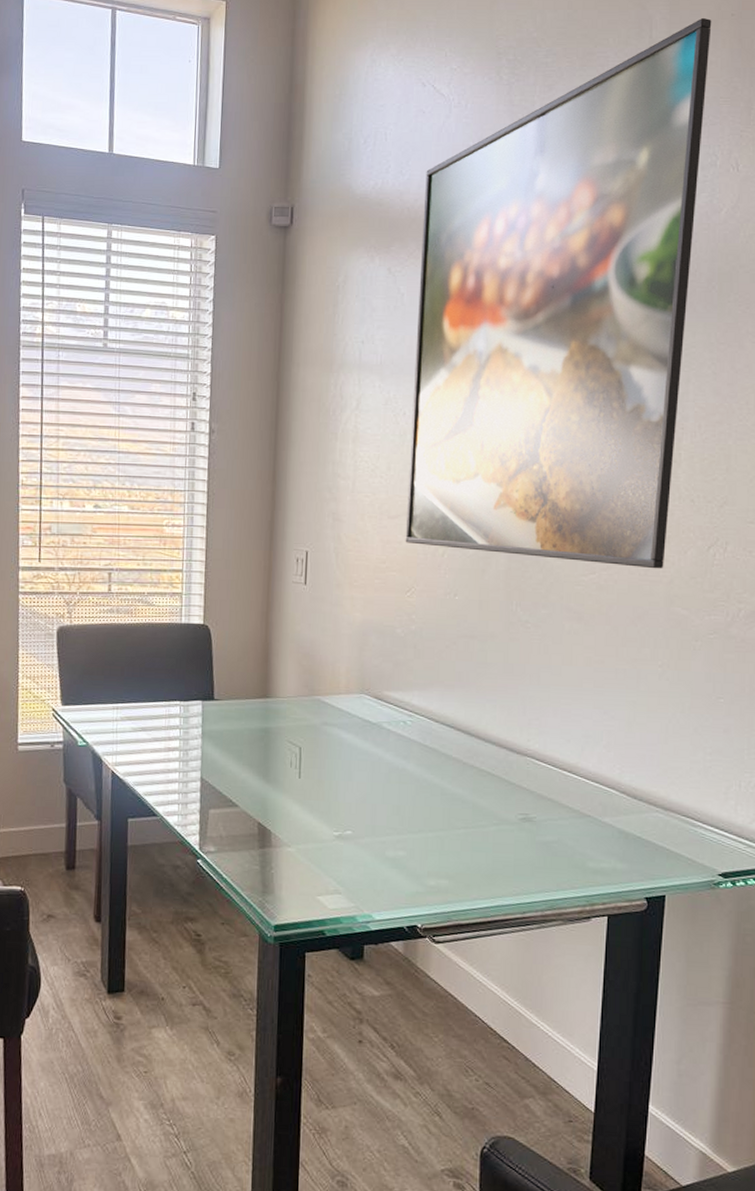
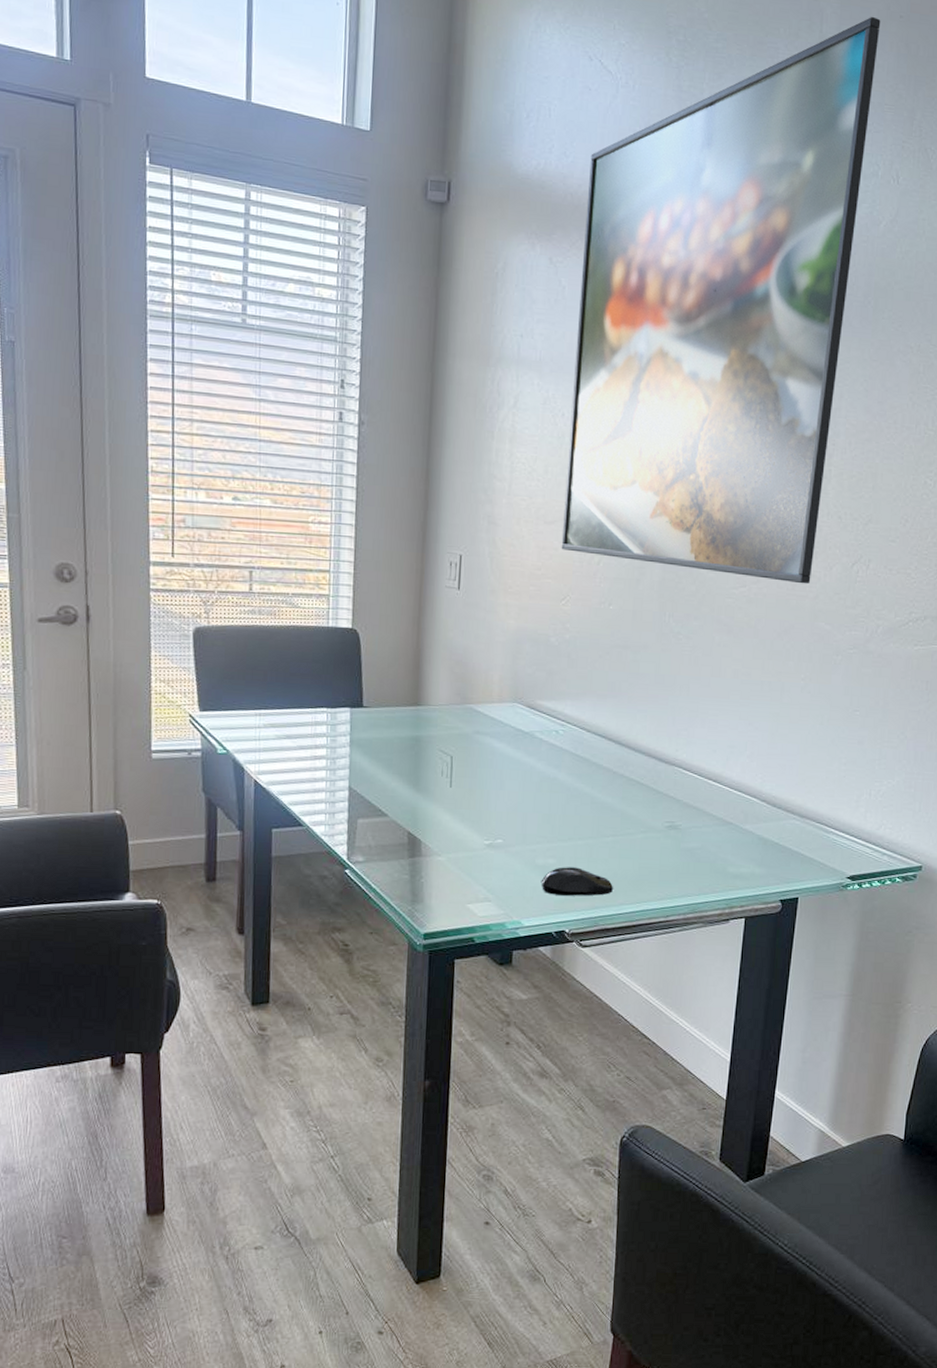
computer mouse: none [391,859,466,890] -> present [541,867,613,896]

